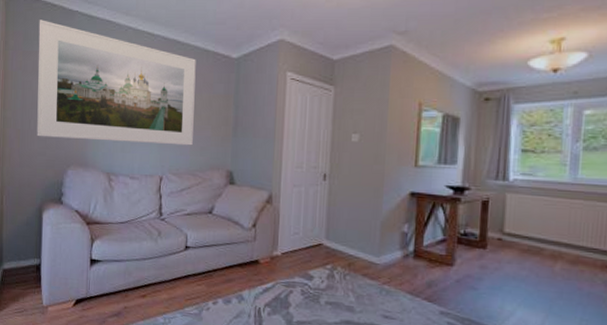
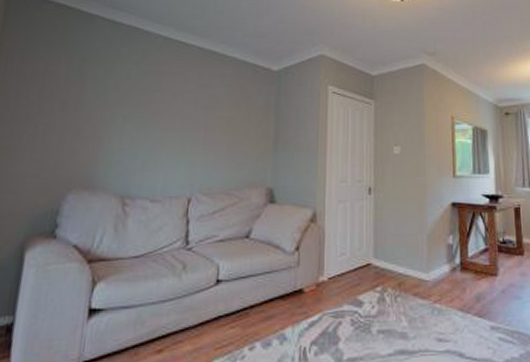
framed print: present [37,20,196,146] -> none [29,22,234,162]

